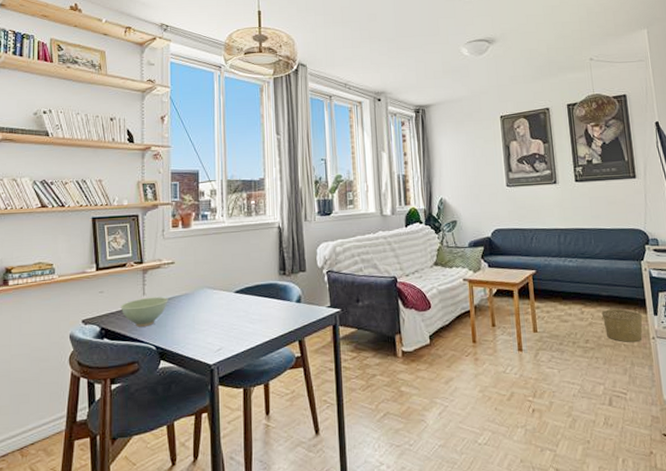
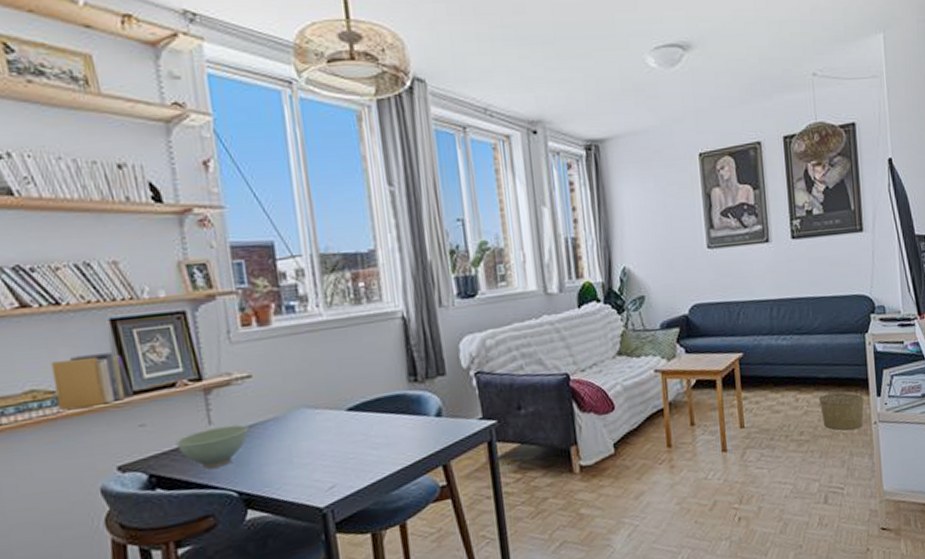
books: none [53,240,99,278] -> present [50,353,134,411]

